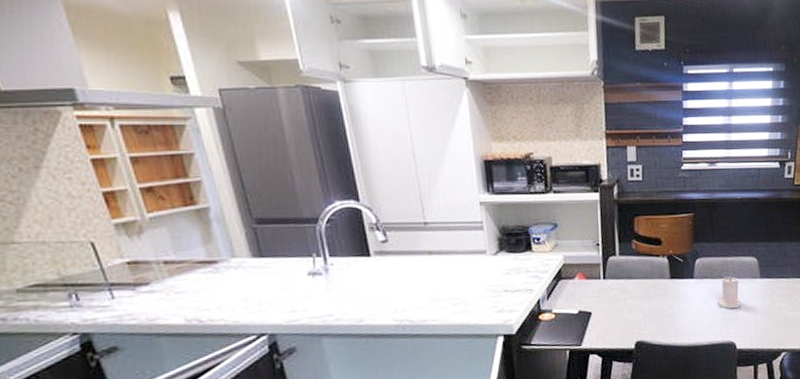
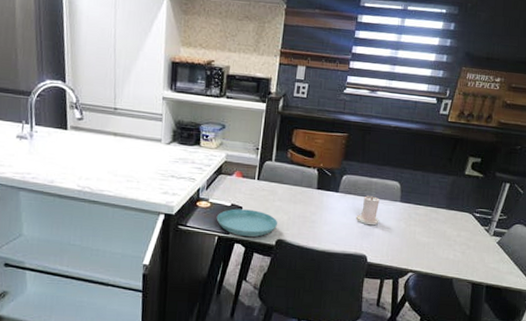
saucer: none [564,313,634,345] -> present [216,208,278,237]

